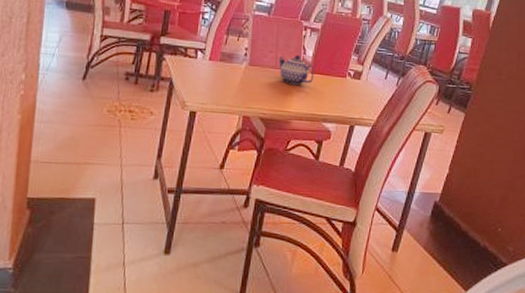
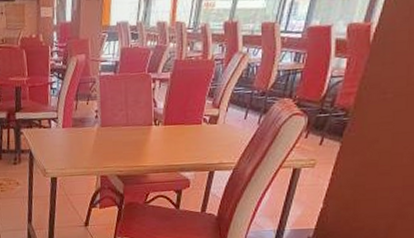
teapot: present [278,54,314,85] -> none [129,108,167,139]

